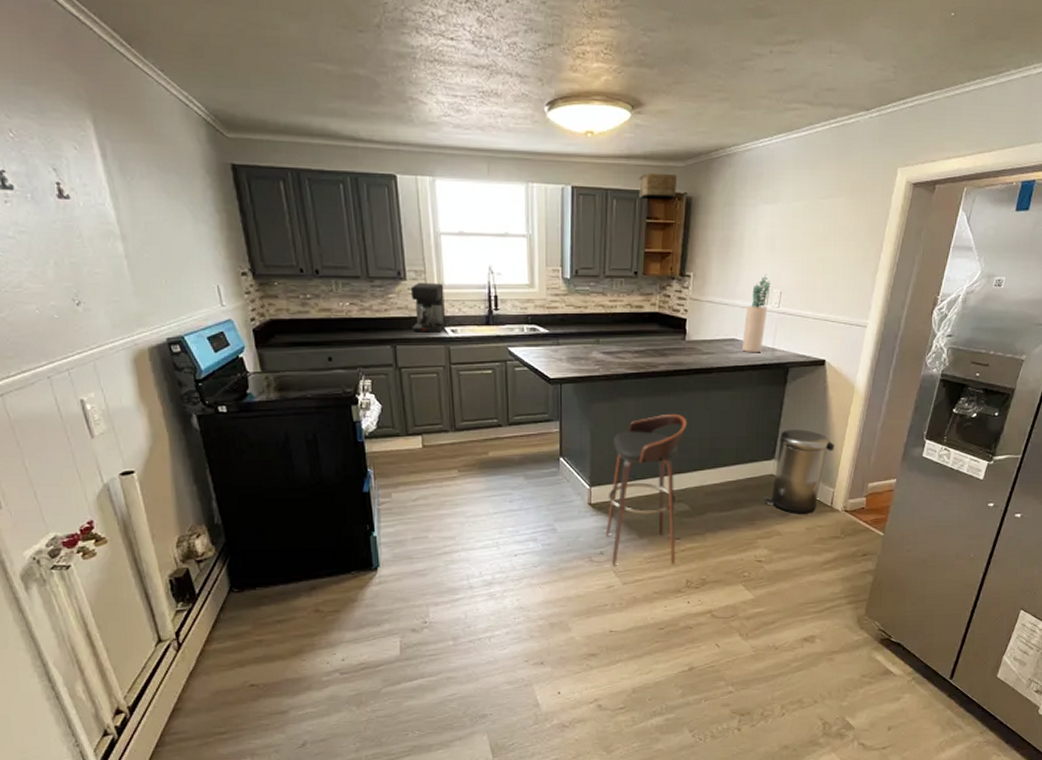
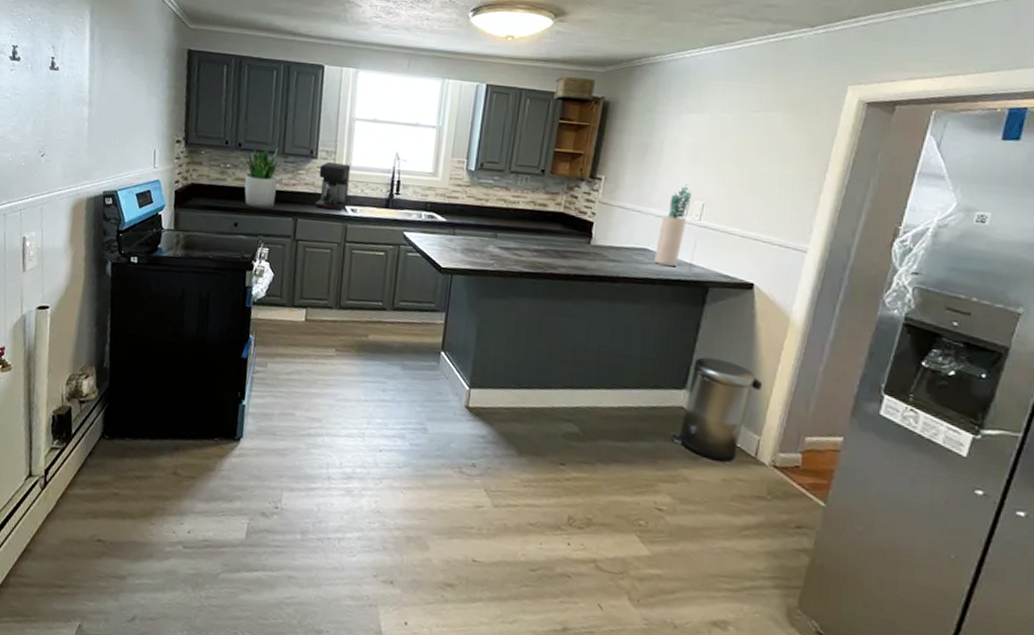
planter: none [328,272,369,340] -> present [244,147,279,209]
bar stool: present [605,413,688,566] -> none [480,320,585,494]

